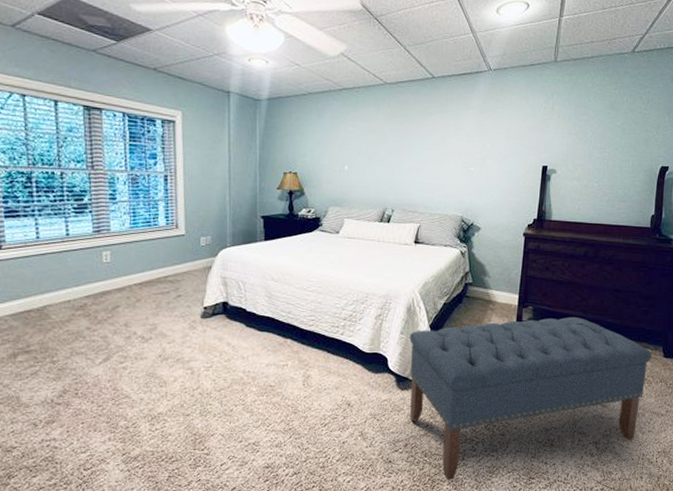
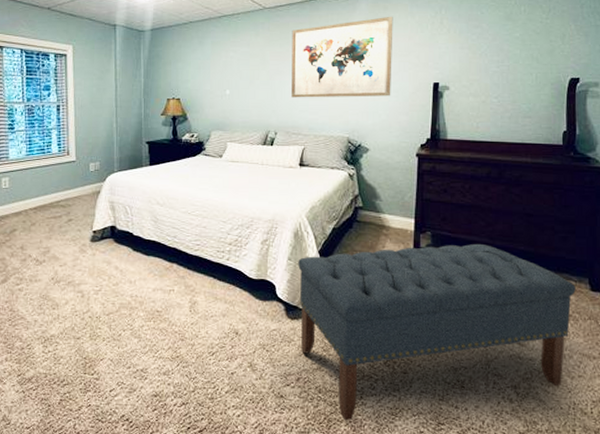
wall art: none [409,98,509,178] -> present [291,16,393,98]

